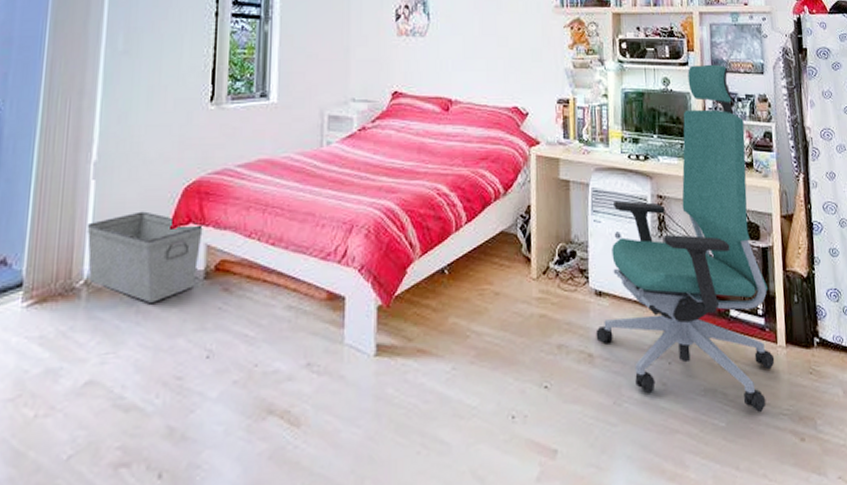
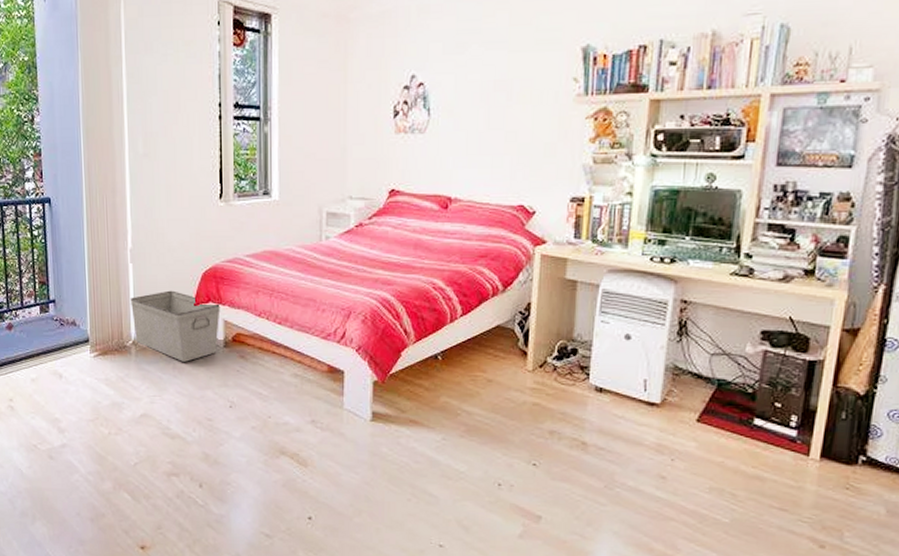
chair: present [595,64,775,412] -> none [592,157,811,516]

